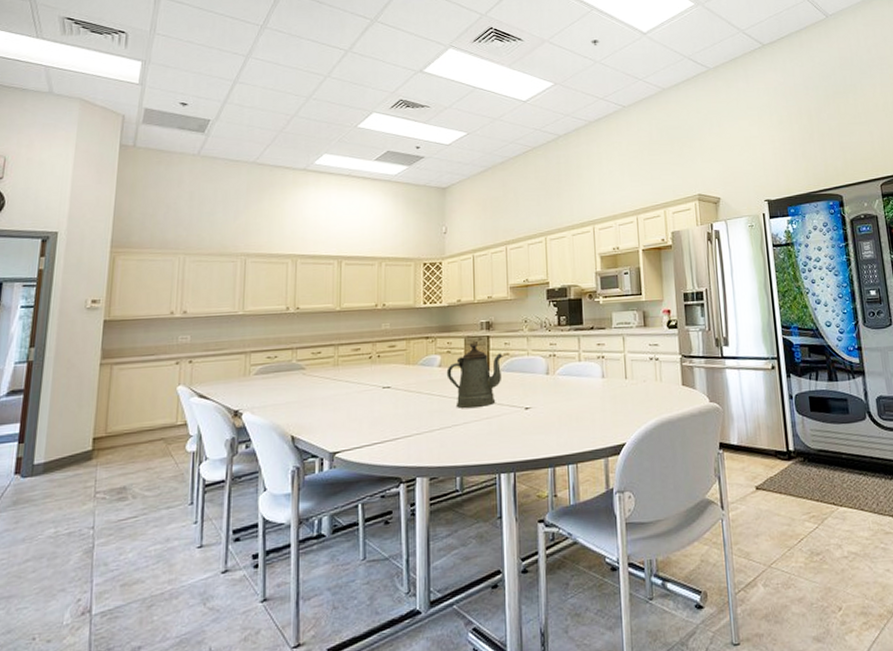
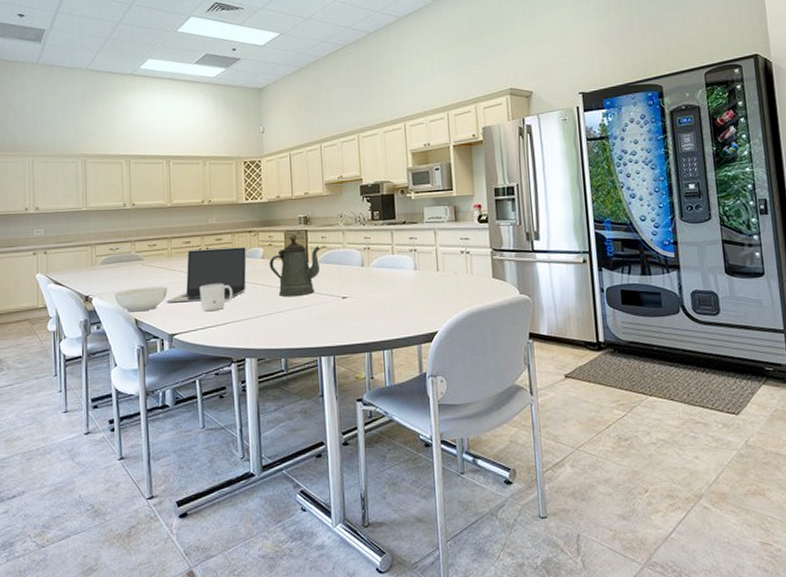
bowl: none [268,398,332,428] -> present [114,286,168,312]
laptop: none [329,354,422,418] -> present [166,247,247,303]
mug: none [367,394,406,426] -> present [199,283,234,312]

